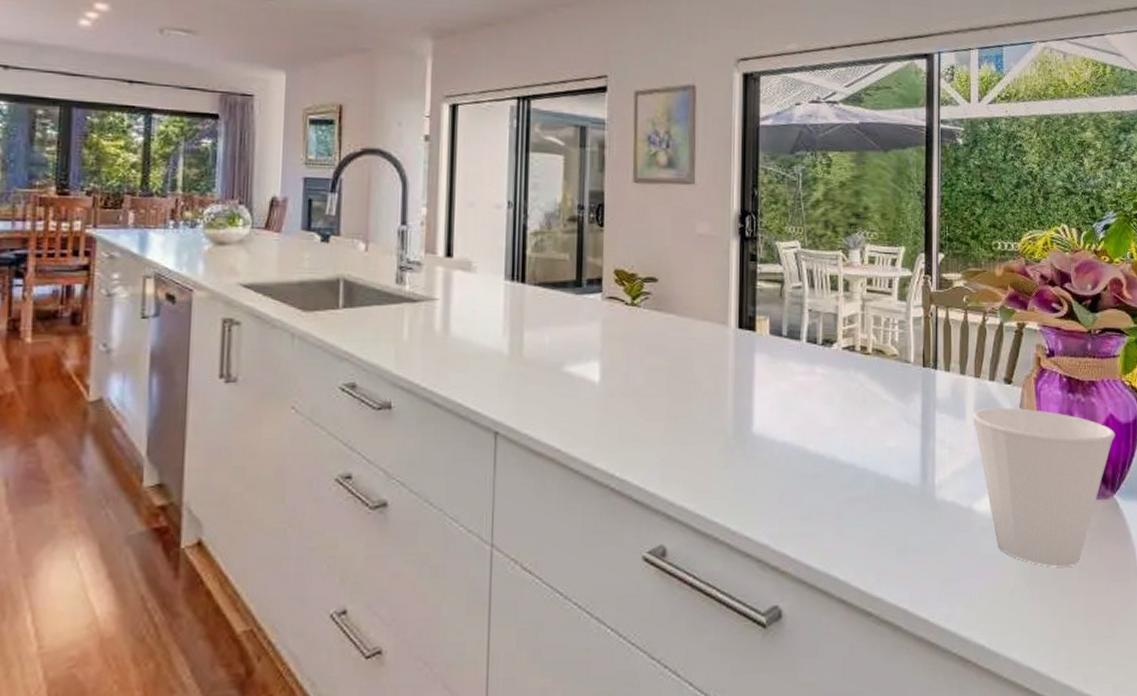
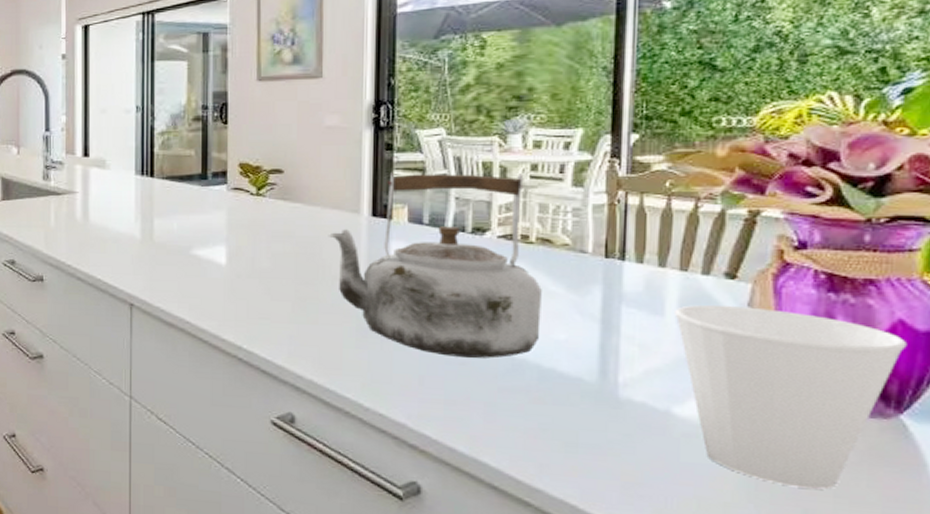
kettle: none [699,284,877,471] -> present [328,172,542,359]

